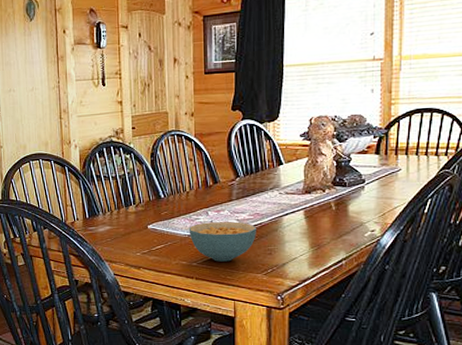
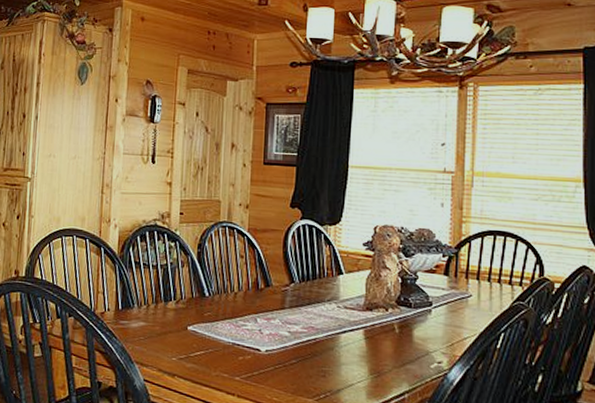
cereal bowl: present [188,222,257,262] -> none [233,330,311,380]

